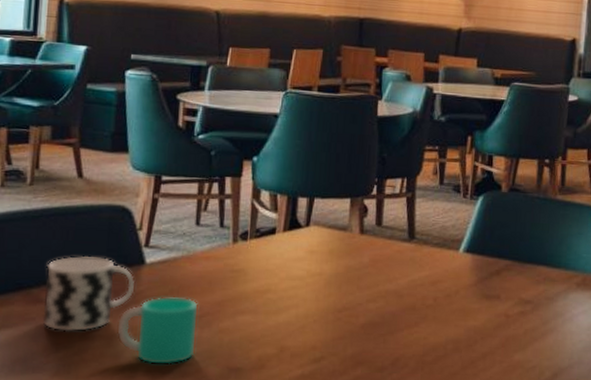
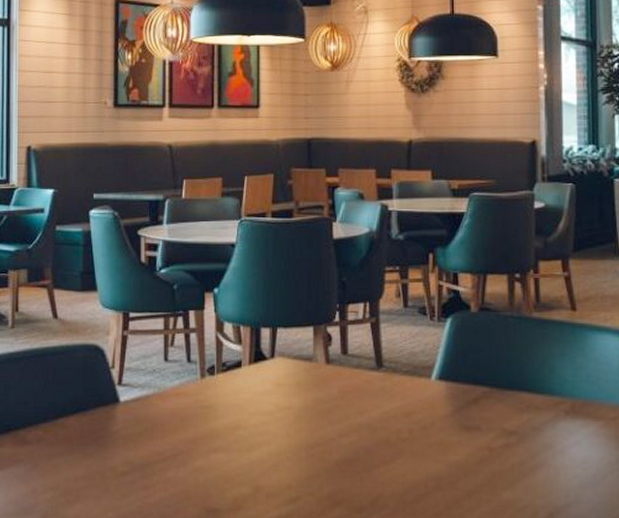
cup: present [44,256,135,332] -> none [31,397,111,473]
cup: present [117,296,198,365] -> none [98,435,172,506]

